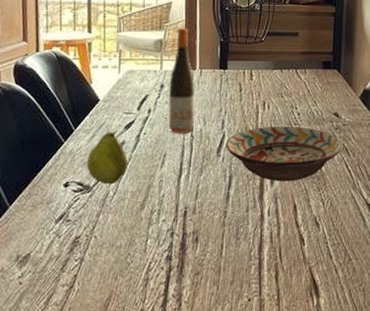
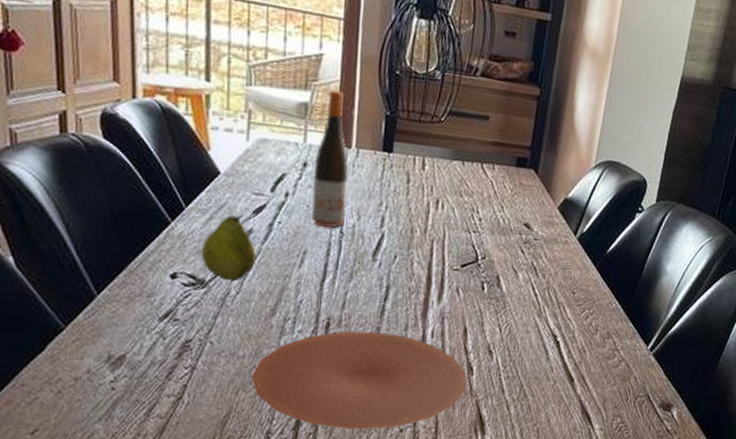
plate: none [127,215,300,303] -> present [251,331,467,430]
decorative bowl: present [225,126,343,182] -> none [383,230,532,300]

